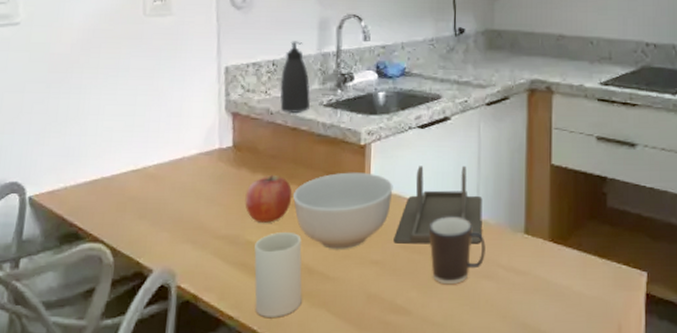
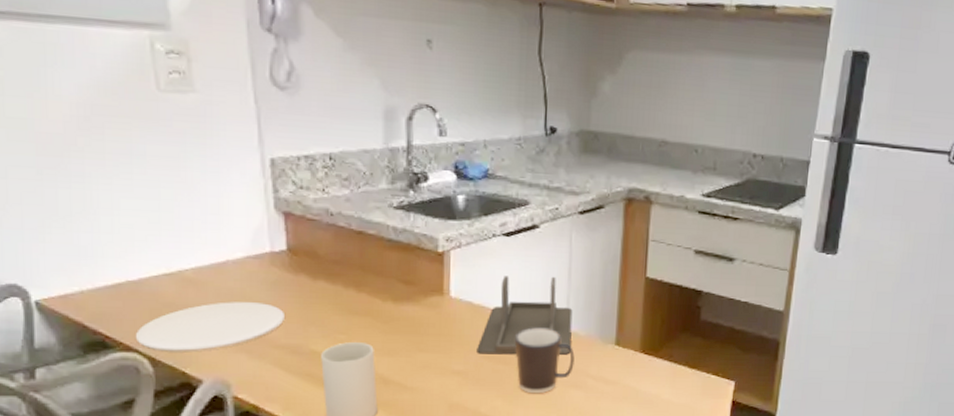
plate: none [102,195,226,243] -> present [135,302,284,353]
fruit: present [245,174,293,223] -> none [306,281,361,332]
soap dispenser: present [280,41,311,114] -> none [340,132,378,216]
bowl: present [292,172,393,249] -> none [361,280,476,360]

